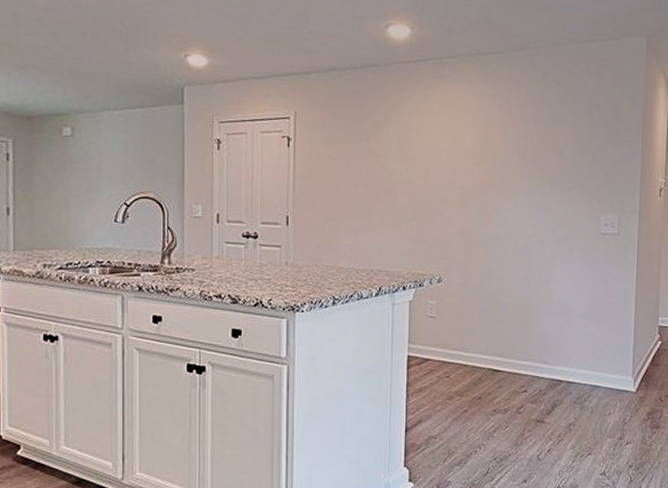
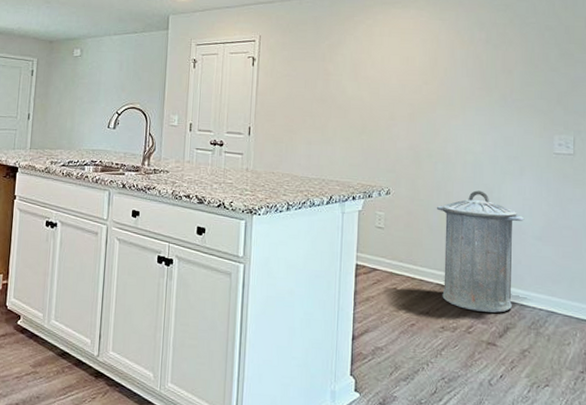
trash can: none [488,274,572,392] -> present [436,190,525,313]

